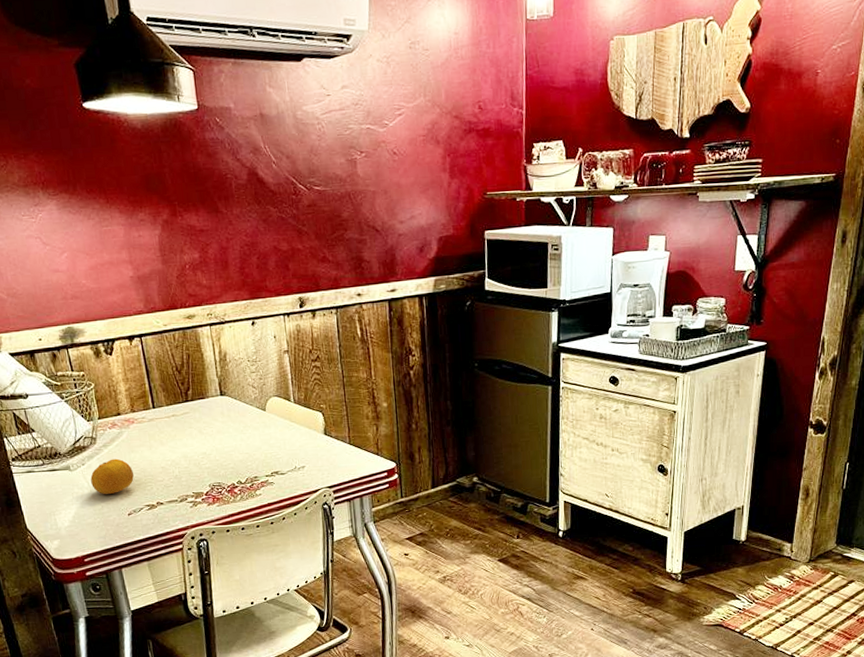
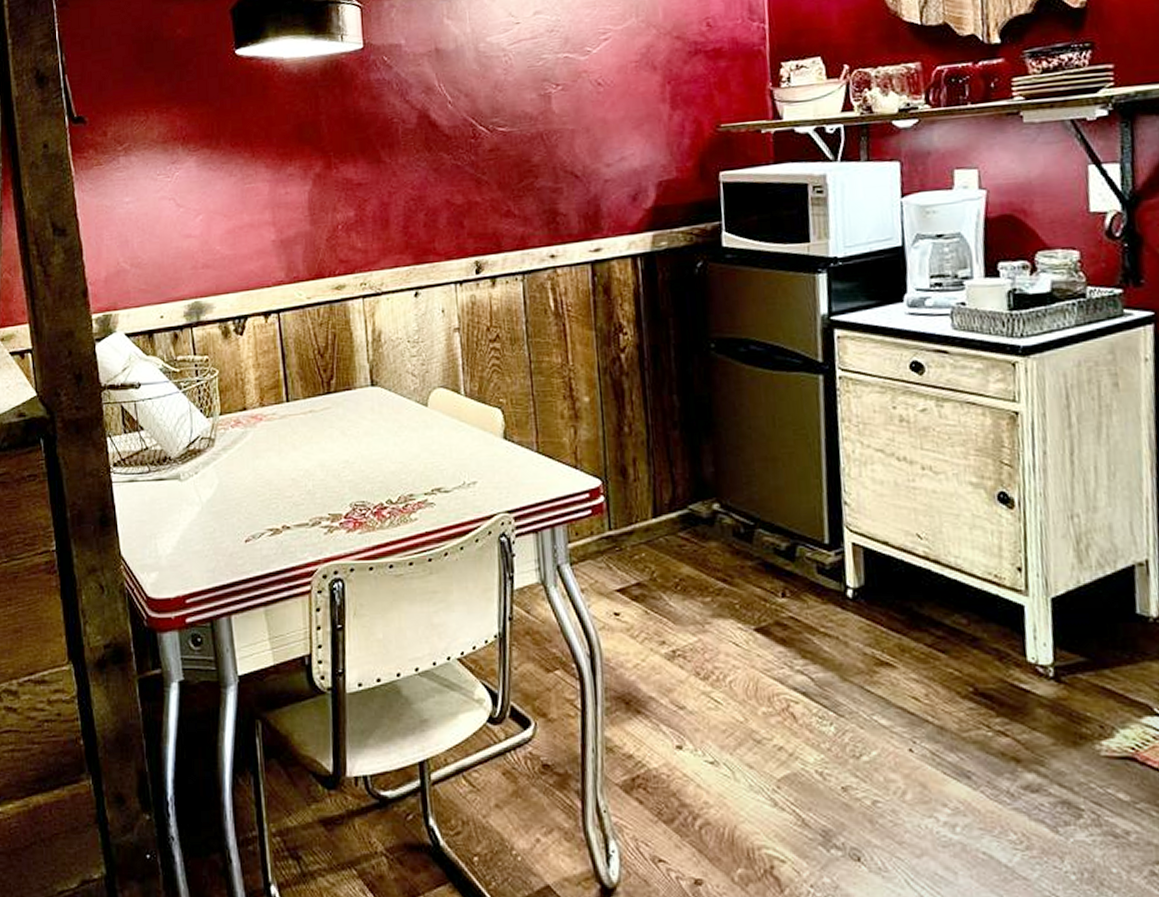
fruit: present [90,458,134,494] -> none [203,466,256,513]

